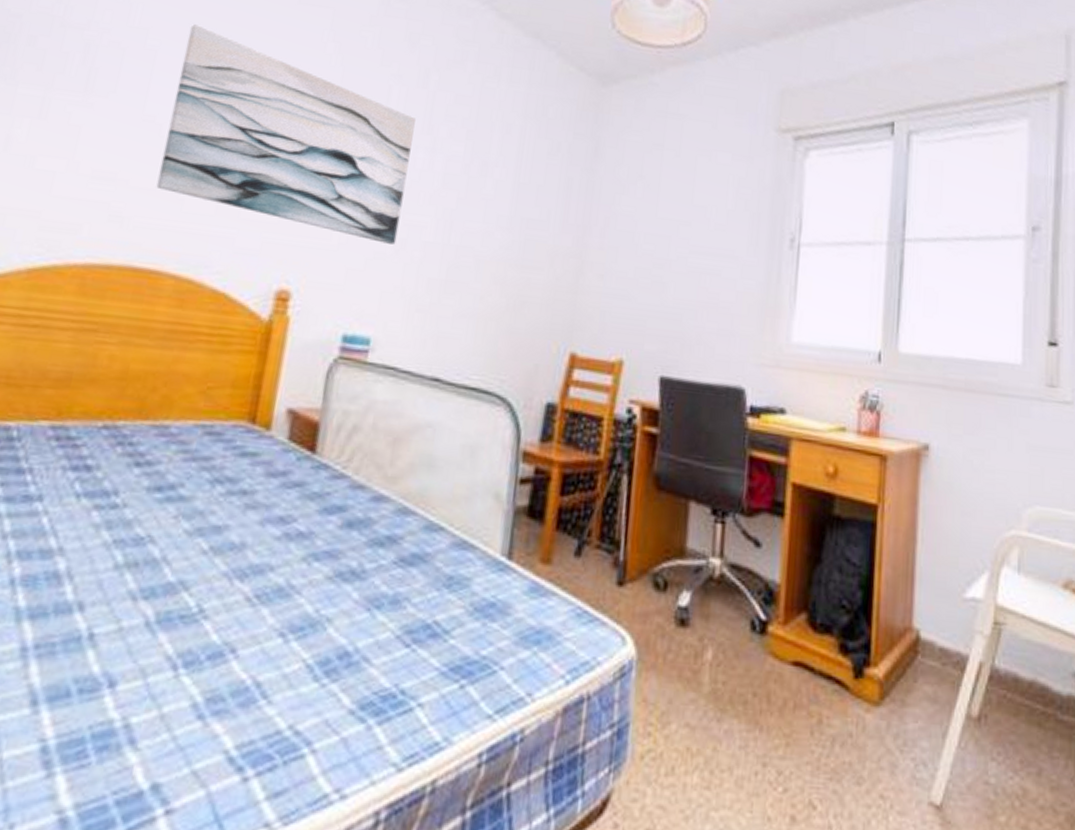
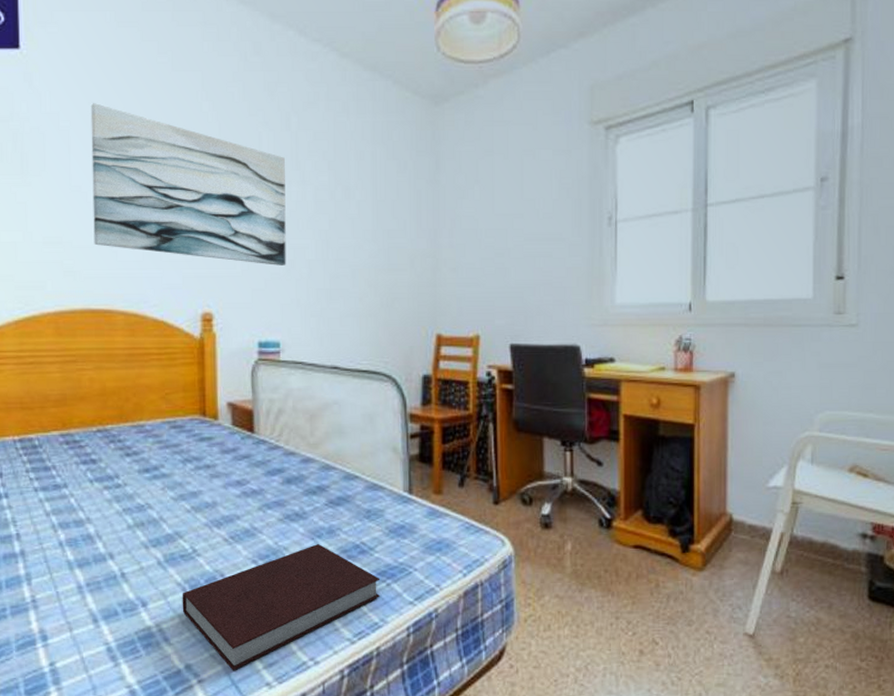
notebook: none [164,618,453,799] -> present [182,544,381,670]

